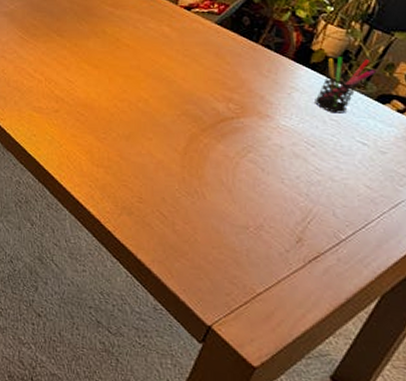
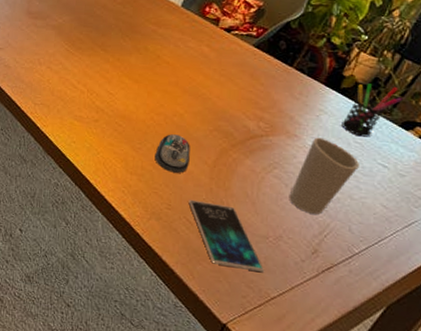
computer mouse: none [121,121,158,163] -> present [155,134,190,173]
smartphone: none [160,190,248,266] -> present [188,199,265,272]
cup: none [266,116,337,199] -> present [289,137,359,214]

